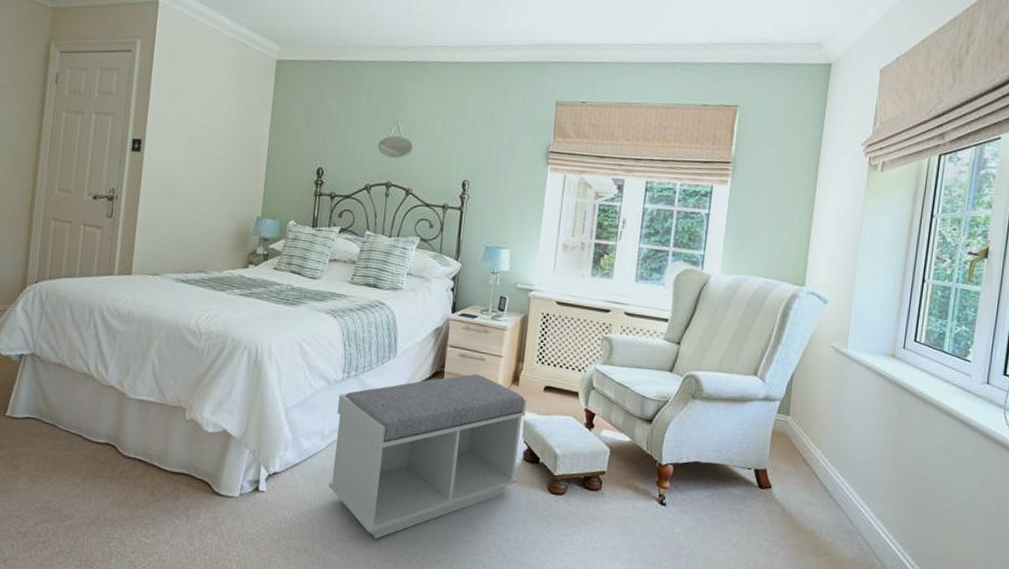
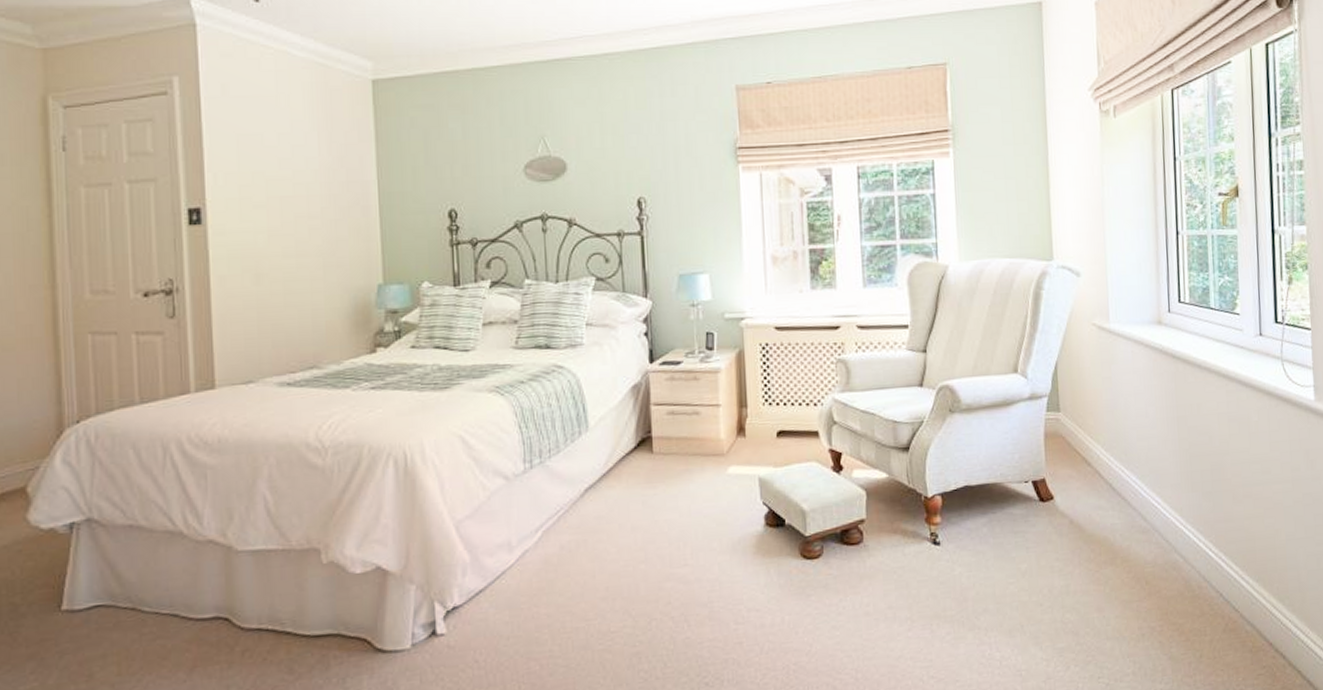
bench: present [328,373,527,539] -> none [522,432,762,662]

